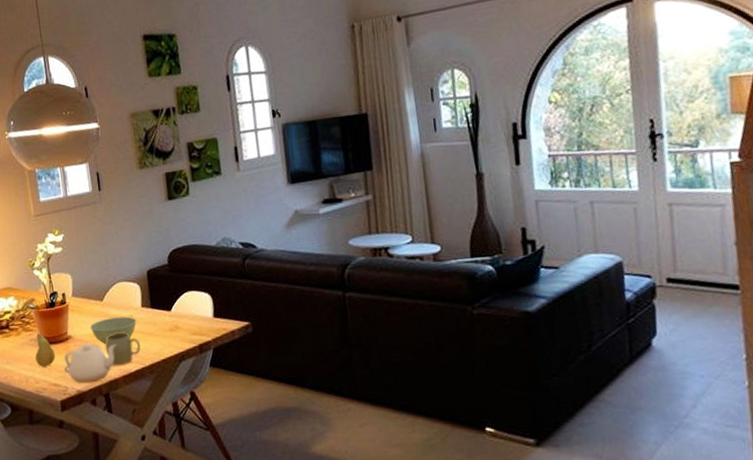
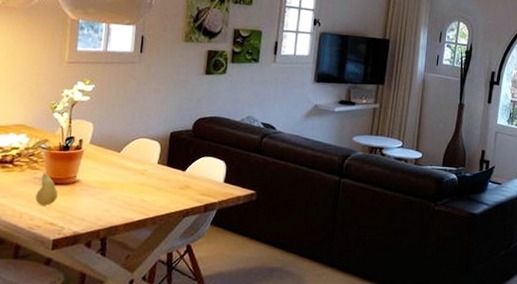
teapot: present [64,343,117,383] -> none [64,189,125,225]
bowl: present [90,316,137,345] -> none [102,169,150,193]
mug: present [105,332,141,365] -> none [112,183,148,213]

